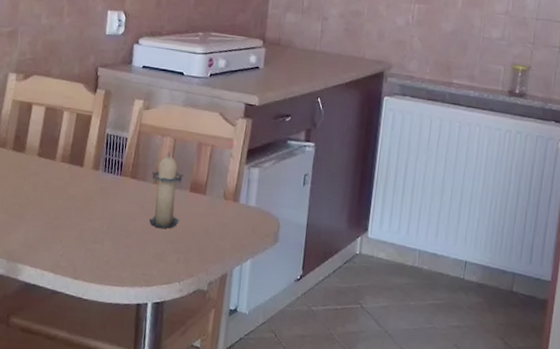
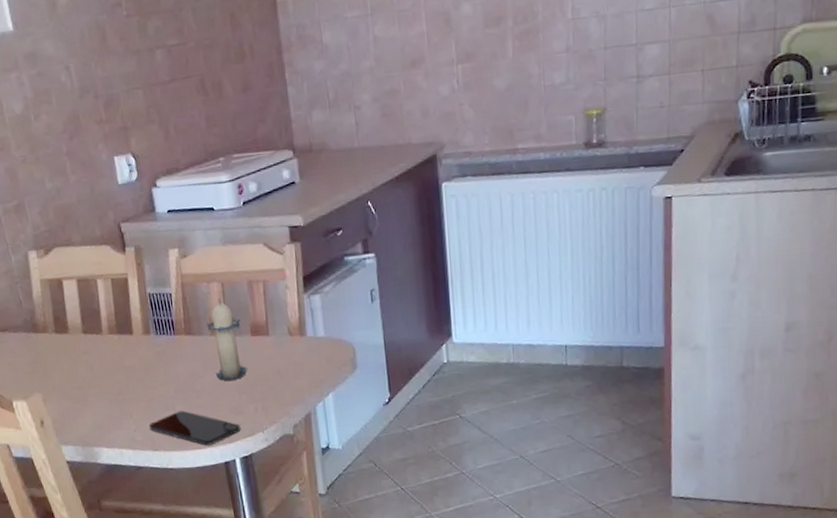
smartphone: none [75,246,160,285] -> present [148,410,241,445]

